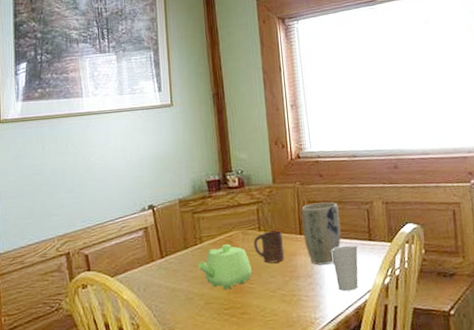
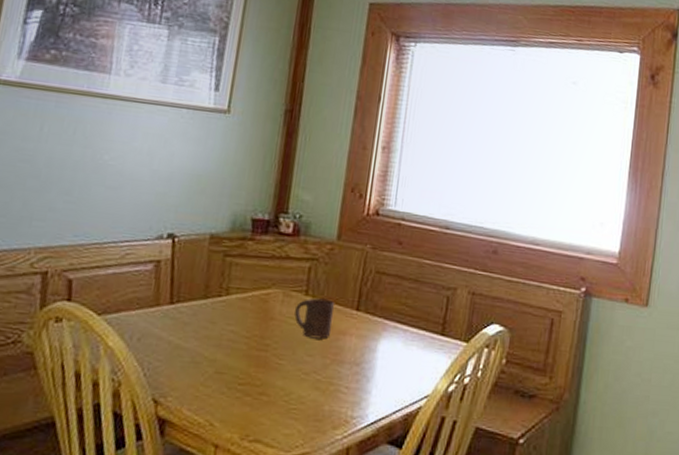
teapot: present [198,244,252,290] -> none [216,303,286,361]
plant pot: present [301,202,341,265] -> none [360,275,413,354]
cup: present [331,245,359,291] -> none [389,334,425,392]

